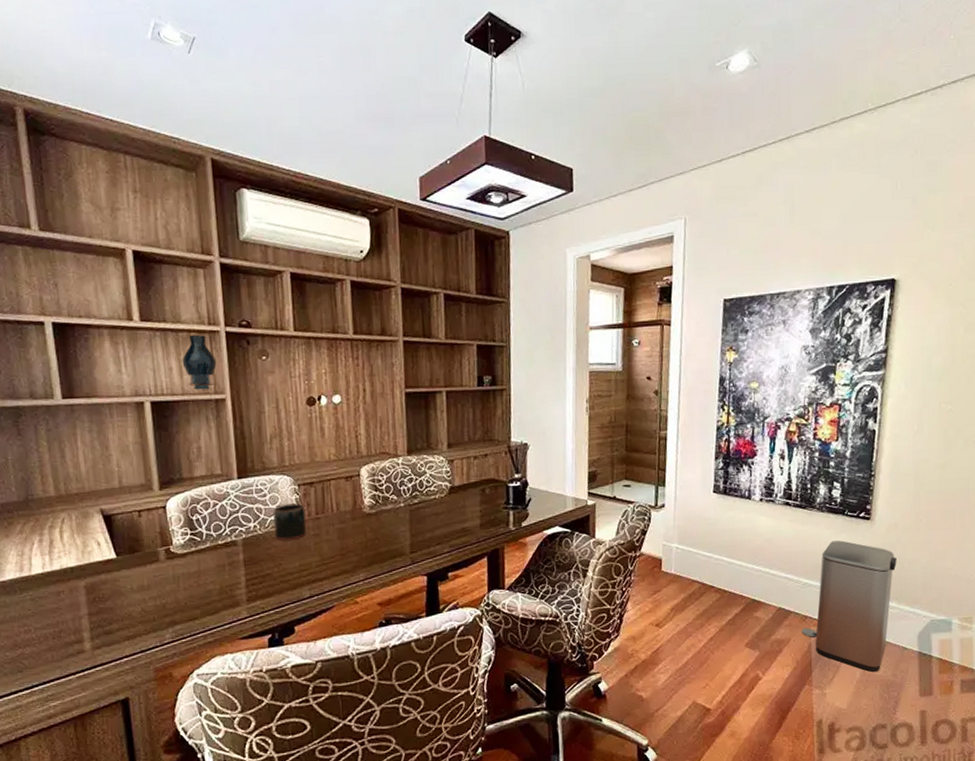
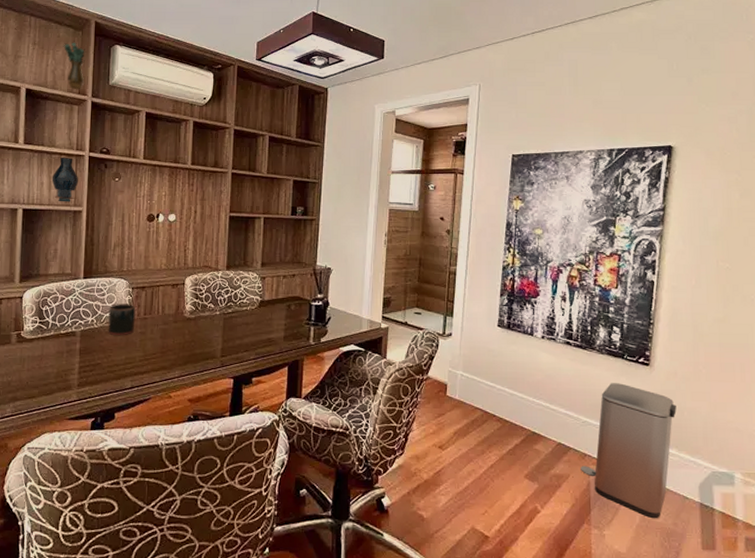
vase: none [173,185,207,249] -> present [63,41,86,90]

